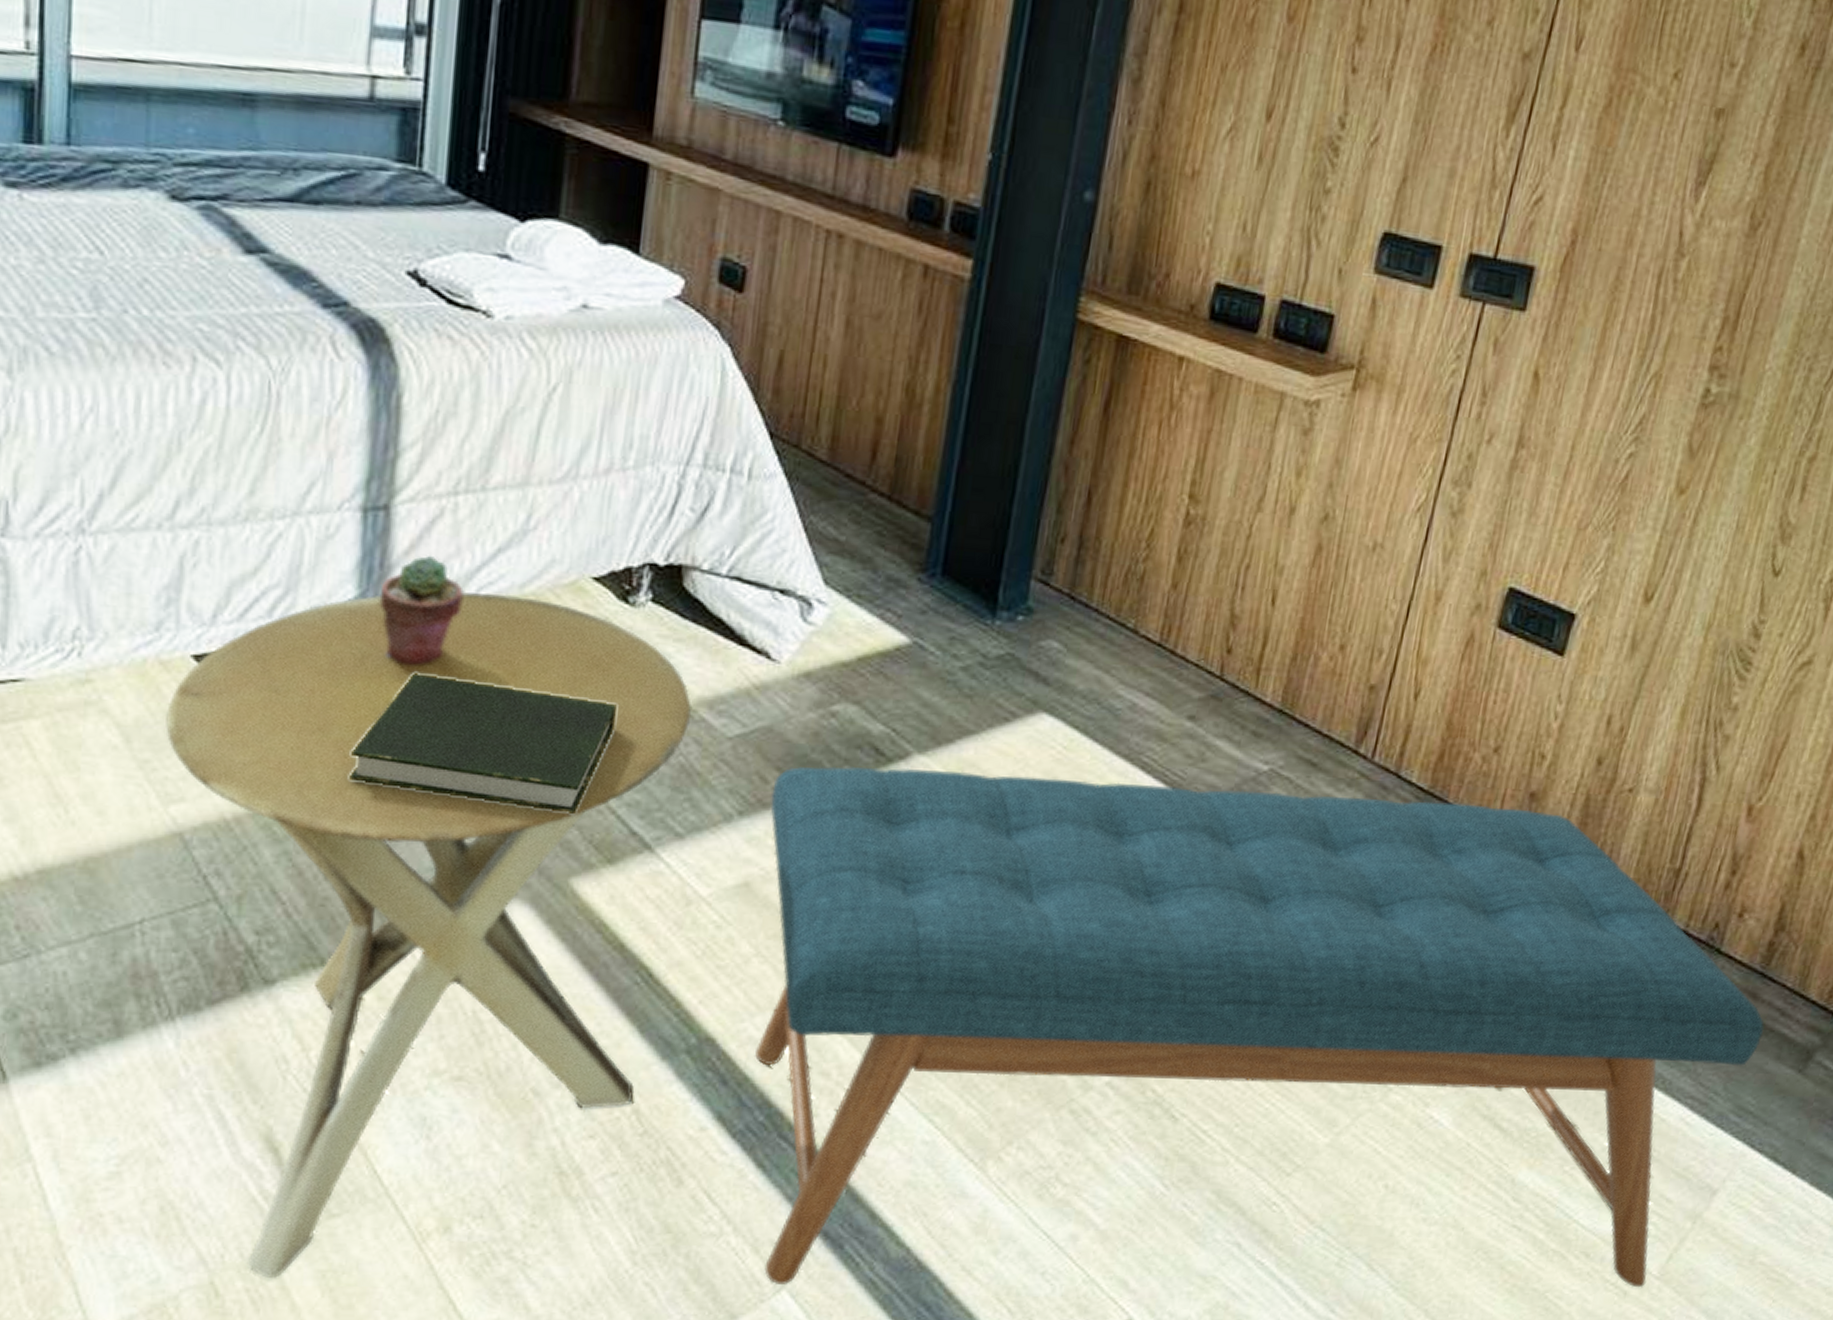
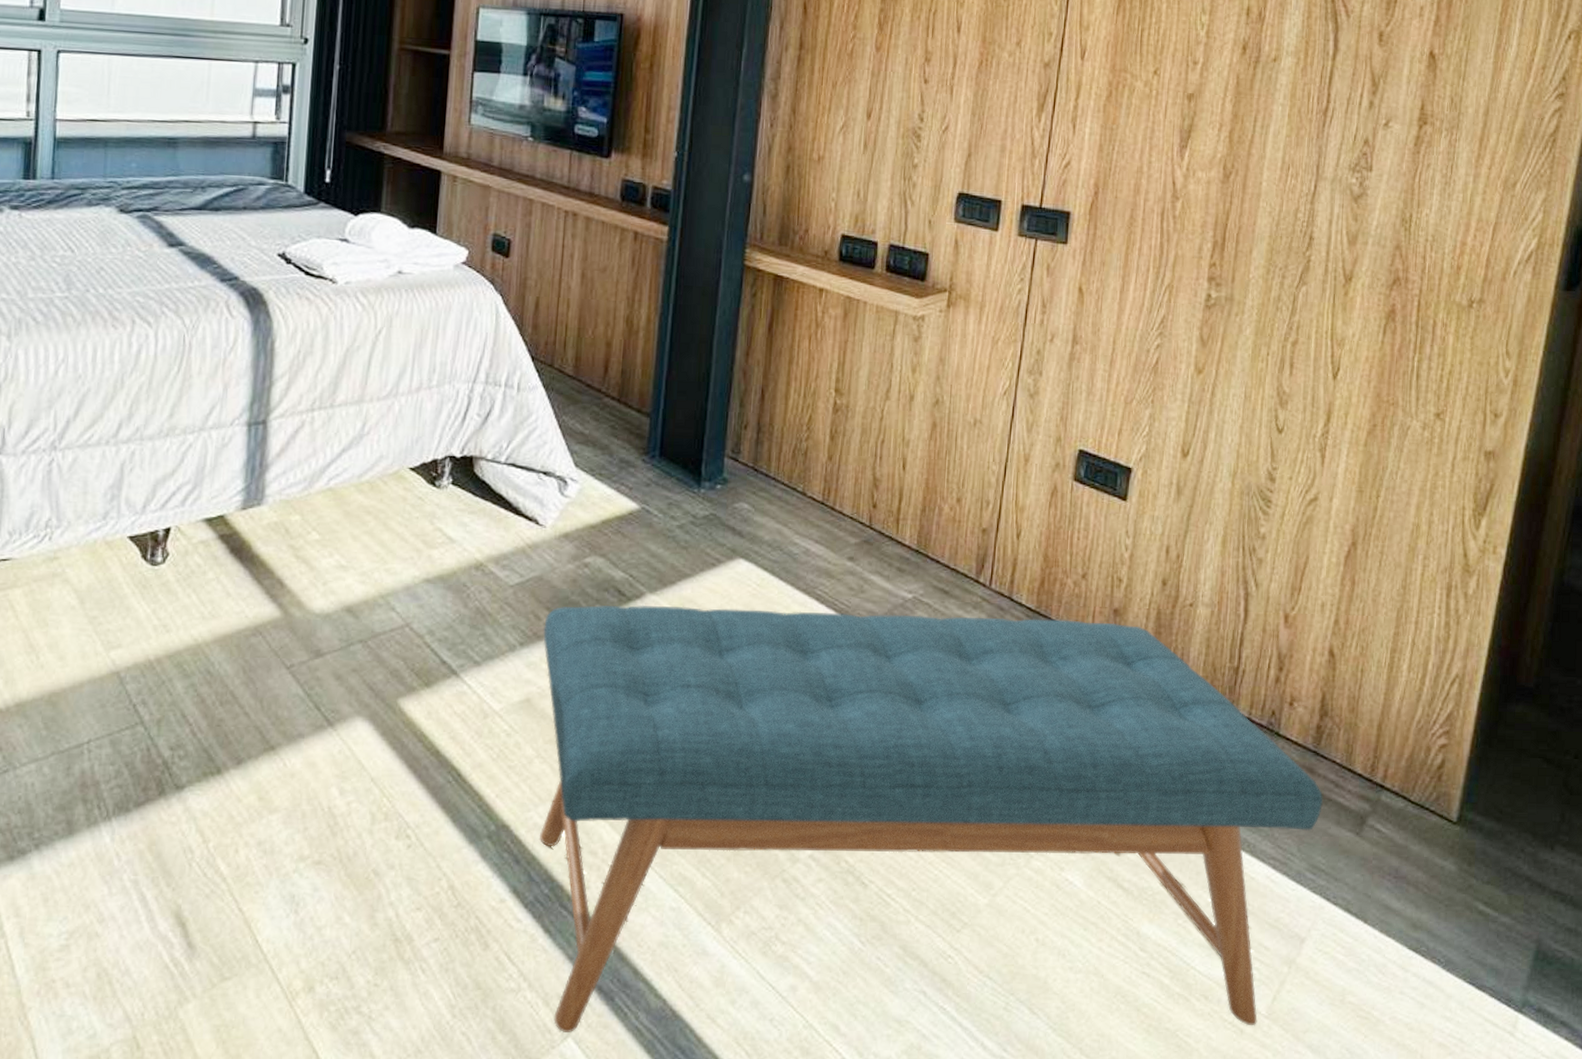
side table: present [166,592,692,1279] -> none [109,482,483,1034]
book: present [348,673,617,814] -> none [237,544,429,648]
potted succulent: present [379,555,465,667] -> none [259,456,320,539]

